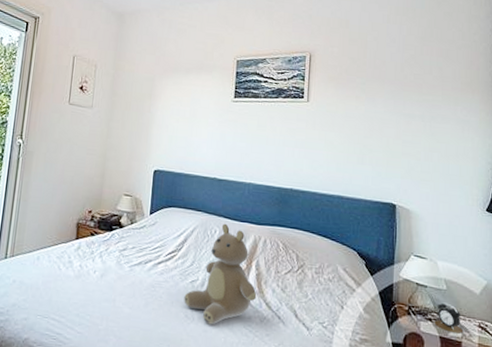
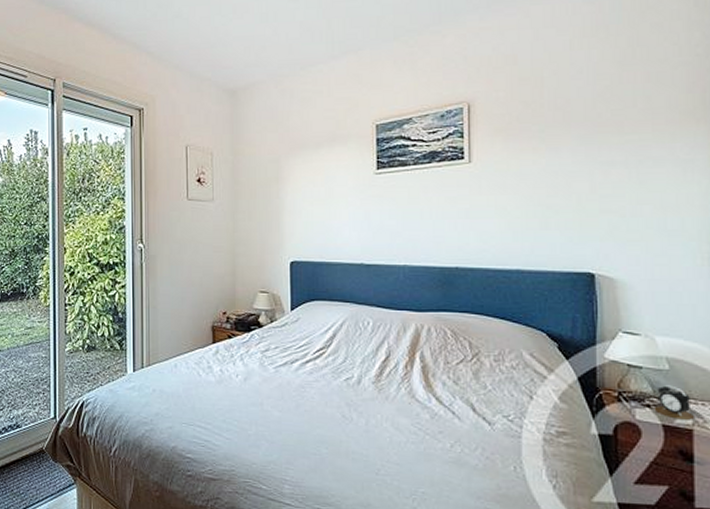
teddy bear: present [184,223,257,325] -> none [339,313,424,425]

